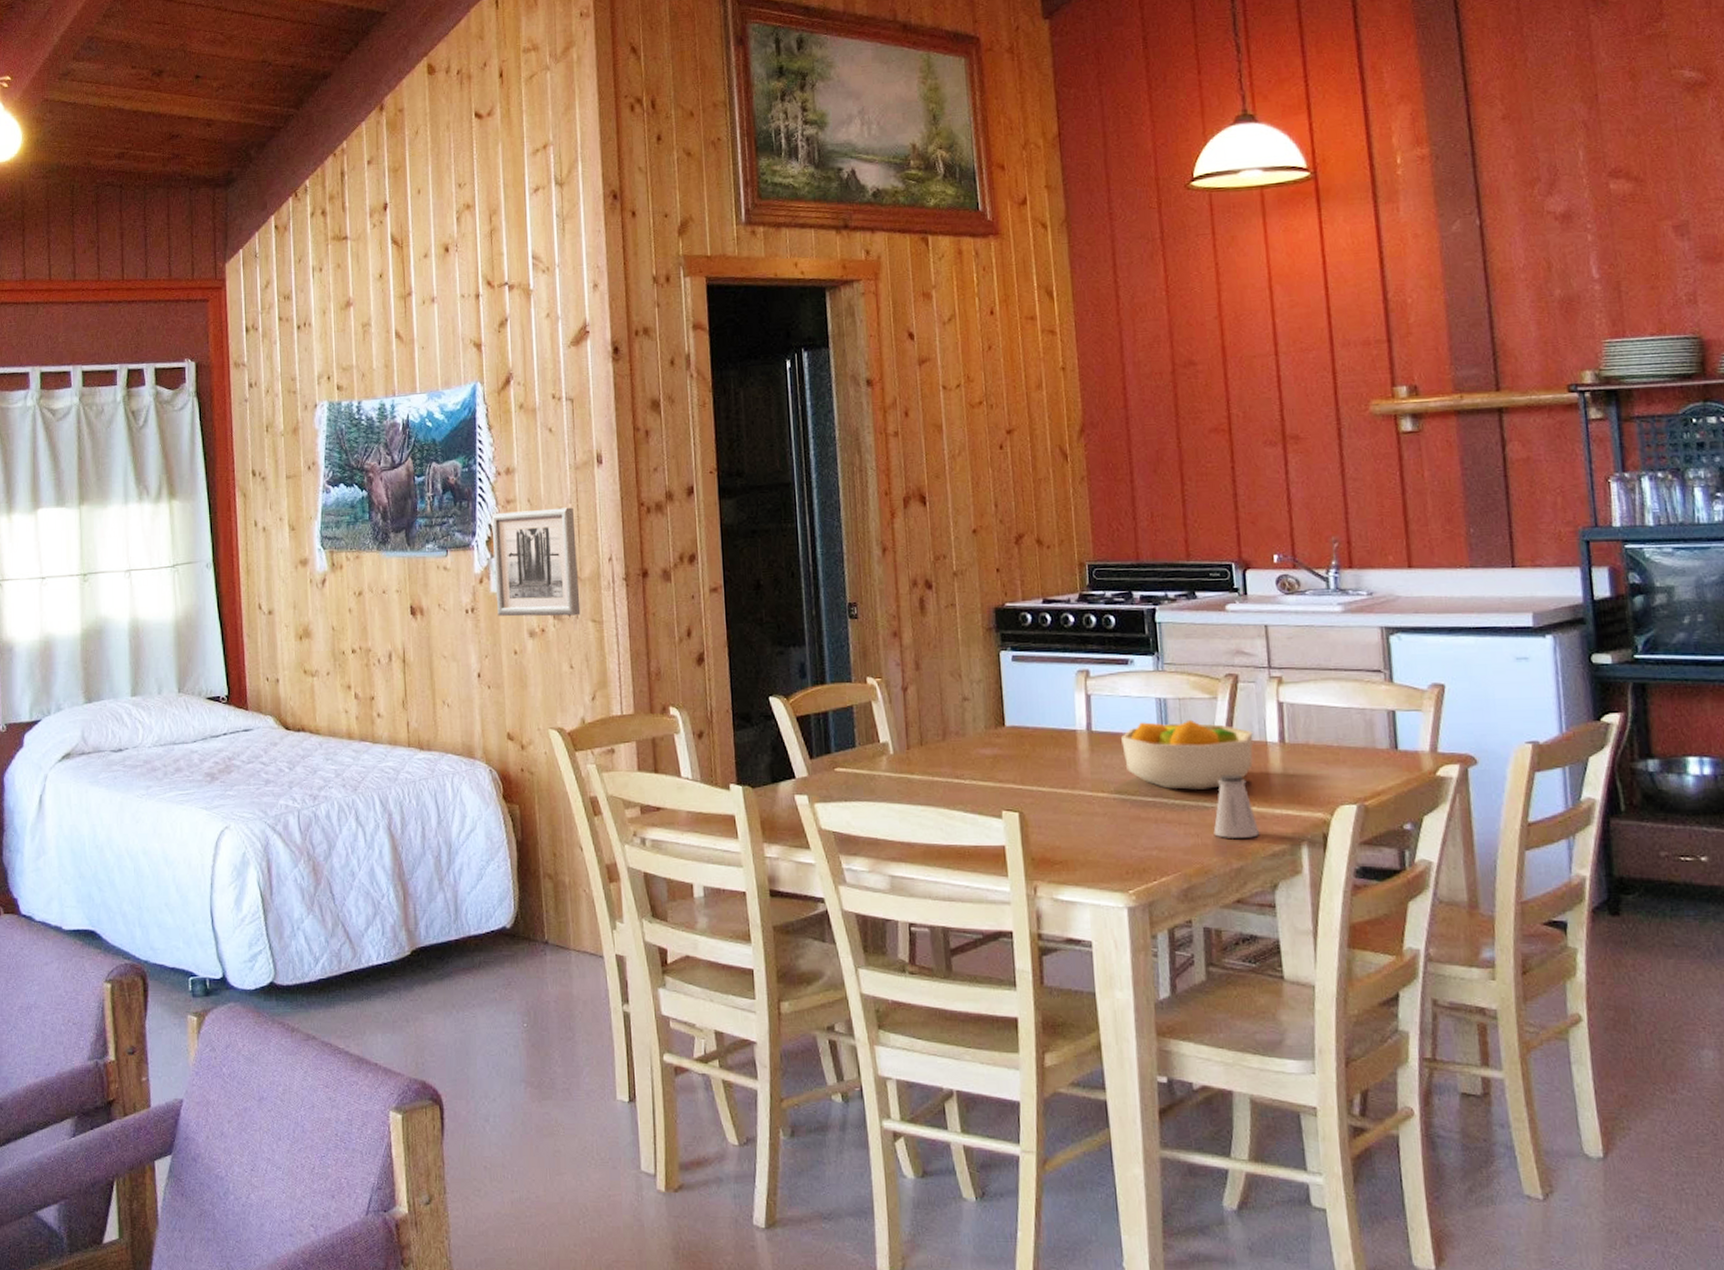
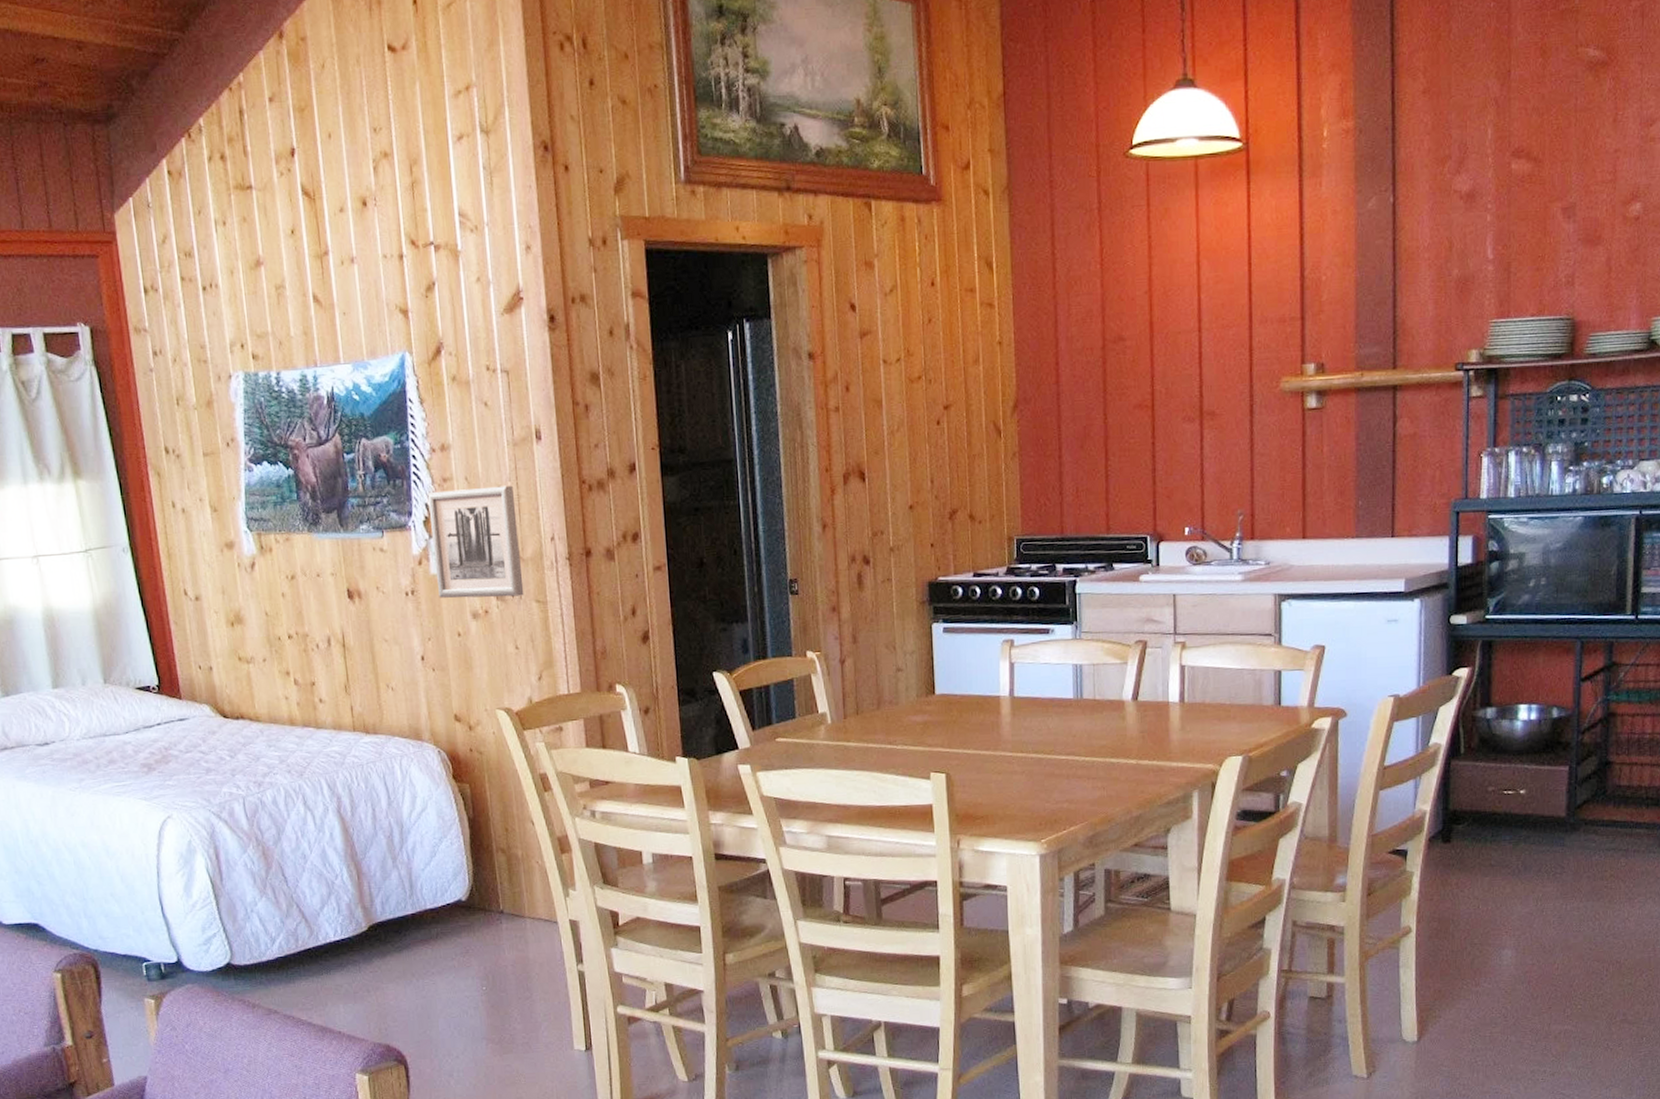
fruit bowl: present [1121,719,1253,790] -> none [1040,683,1157,748]
saltshaker: present [1213,774,1260,840] -> none [1118,732,1158,791]

